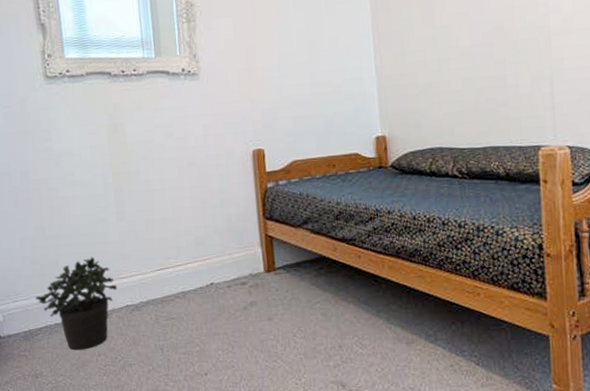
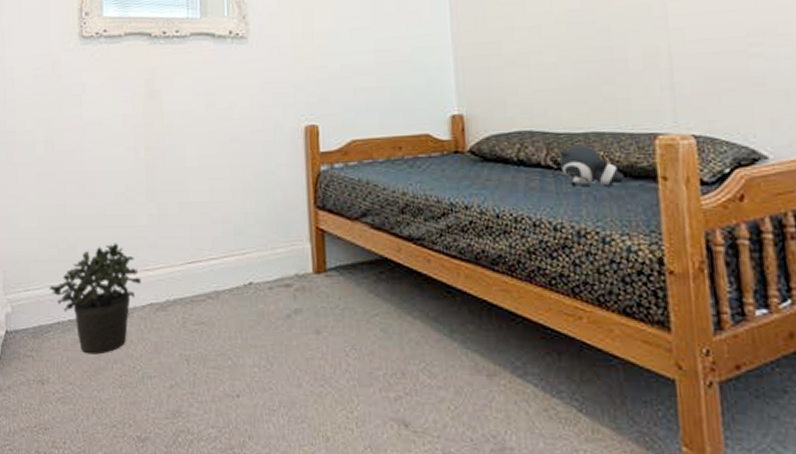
stuffed animal: none [463,157,514,192] -> present [559,144,624,187]

